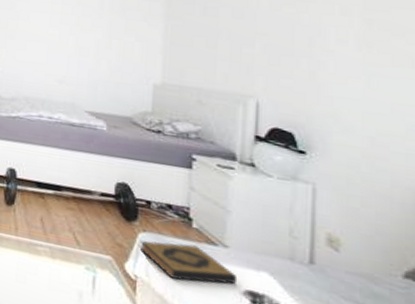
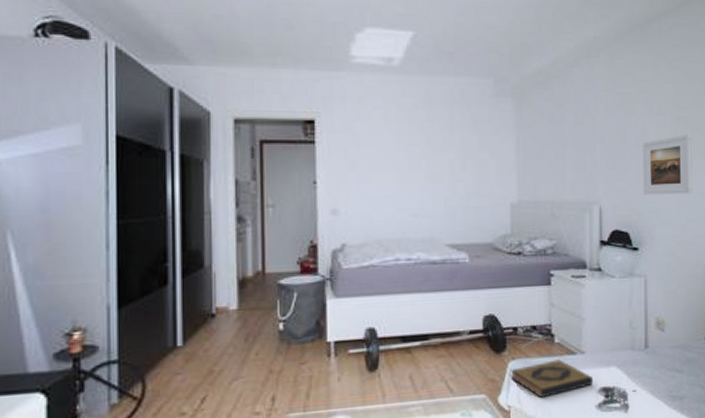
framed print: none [315,38,389,105] -> present [642,134,693,195]

